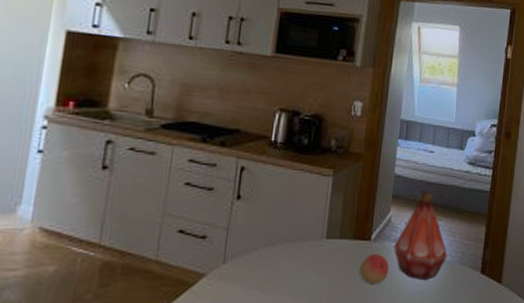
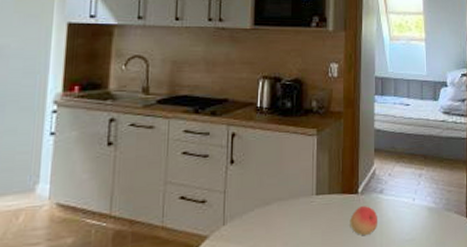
bottle: present [393,189,449,281] -> none [380,140,434,229]

